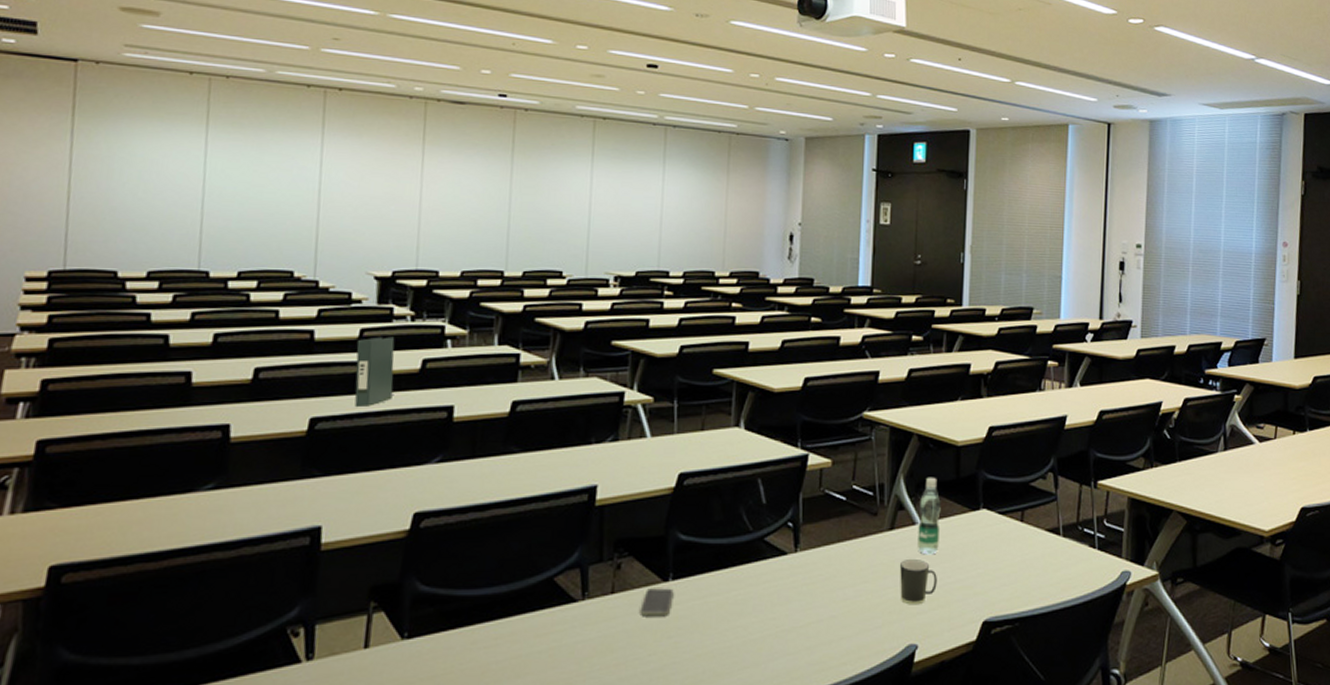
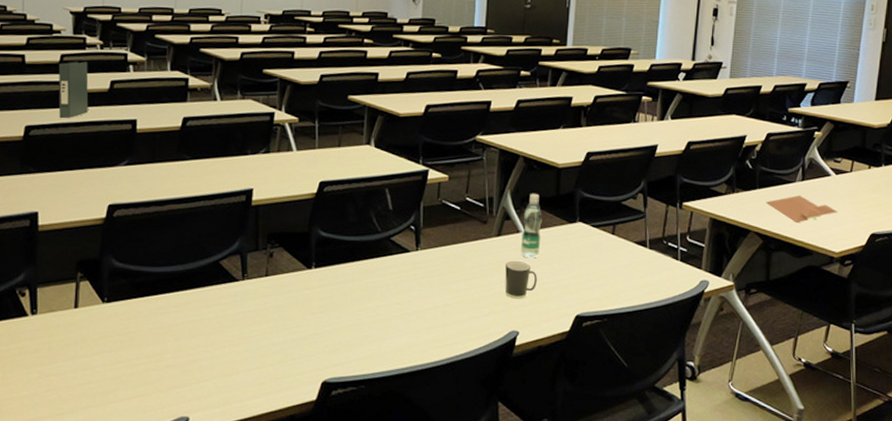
mobile phone: present [640,588,674,616] -> none [288,274,316,296]
papers: none [1188,466,1264,498] -> present [766,195,837,223]

